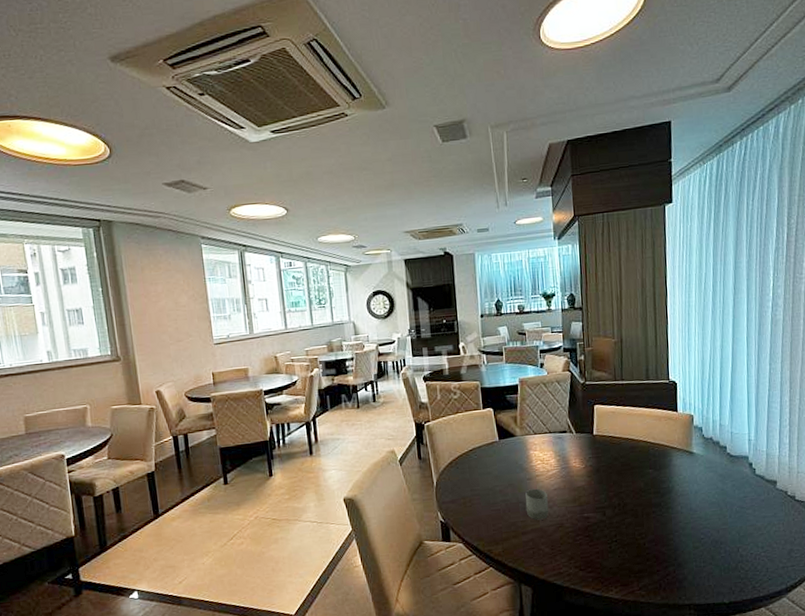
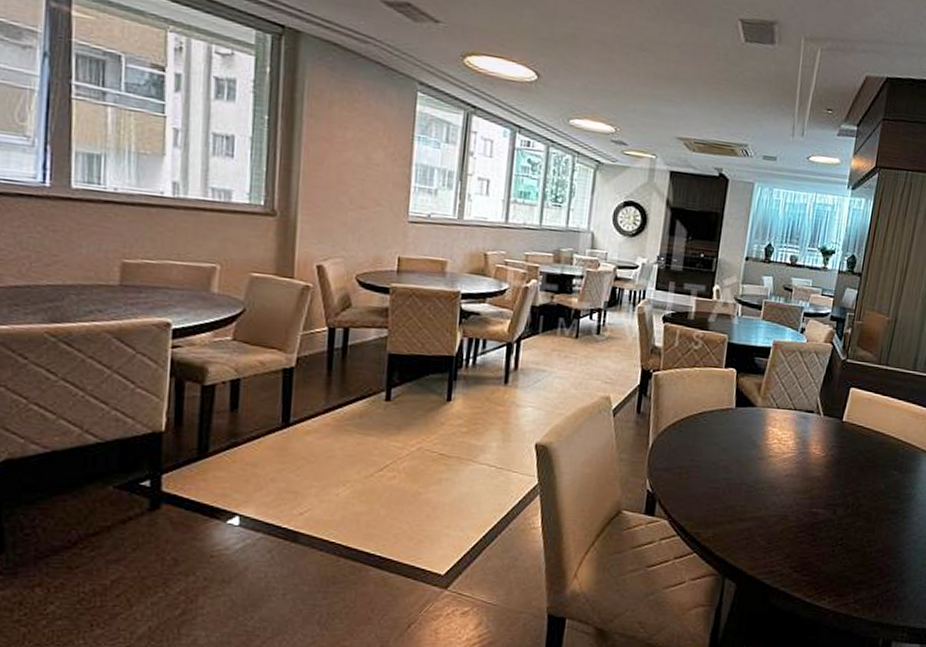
cup: present [525,488,549,520] -> none [748,470,777,508]

